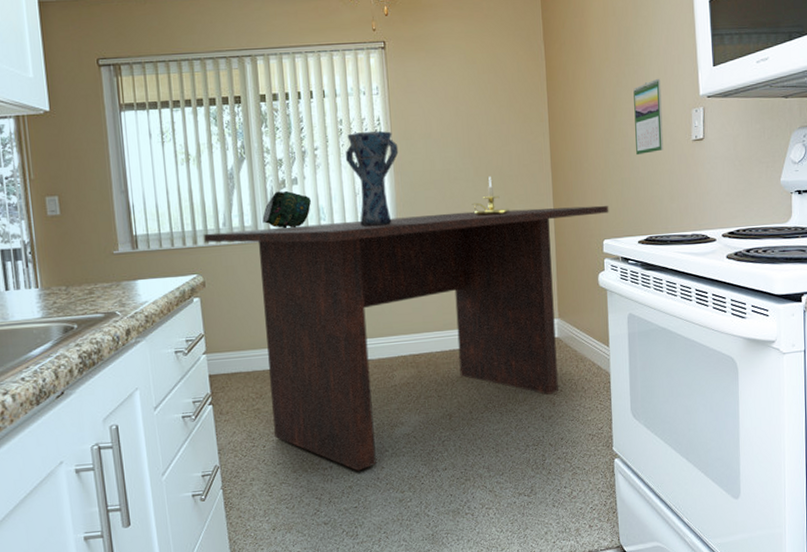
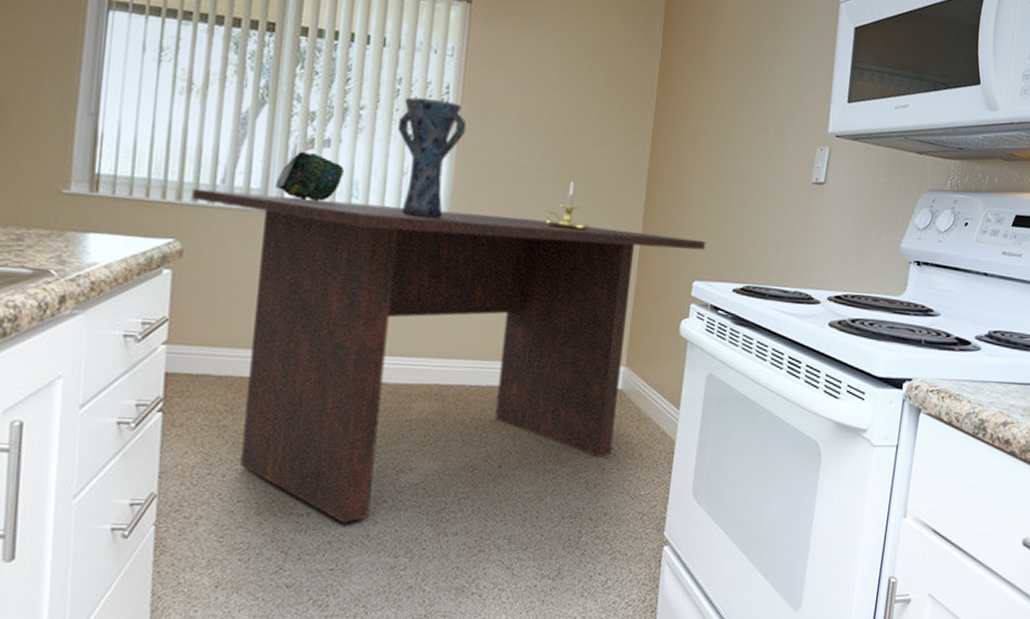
calendar: present [633,78,664,156] -> none [747,103,788,189]

